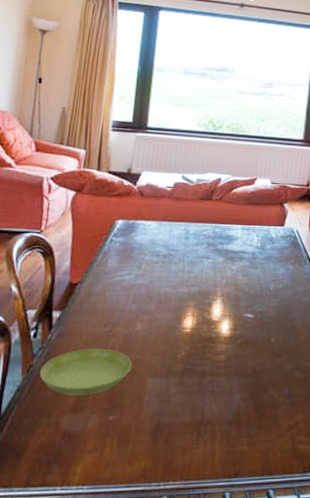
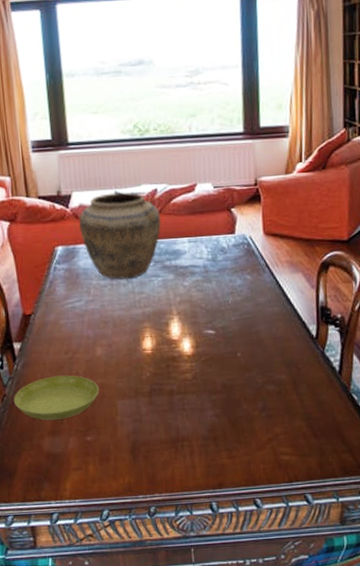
vase: none [142,176,221,258] -> present [79,192,162,280]

